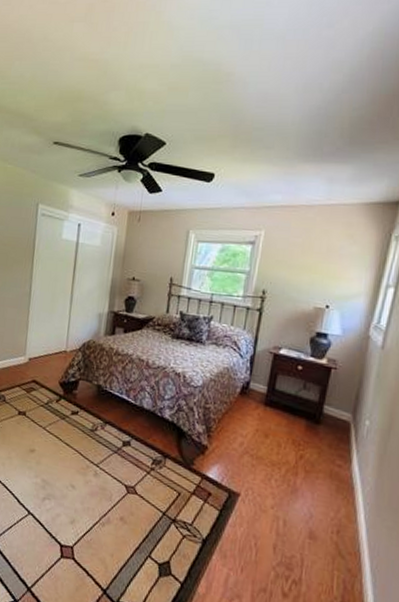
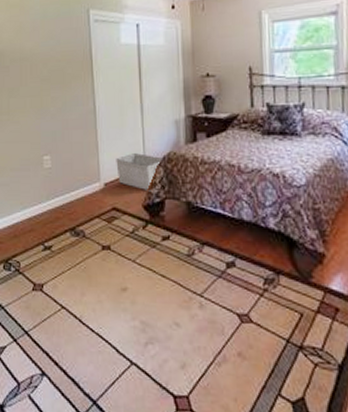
storage bin: none [41,336,84,372] -> present [116,153,164,192]

